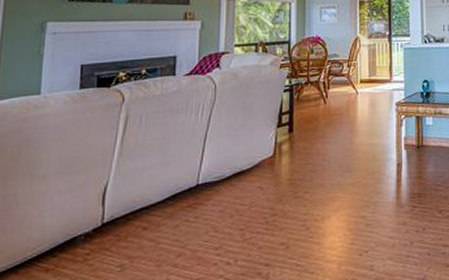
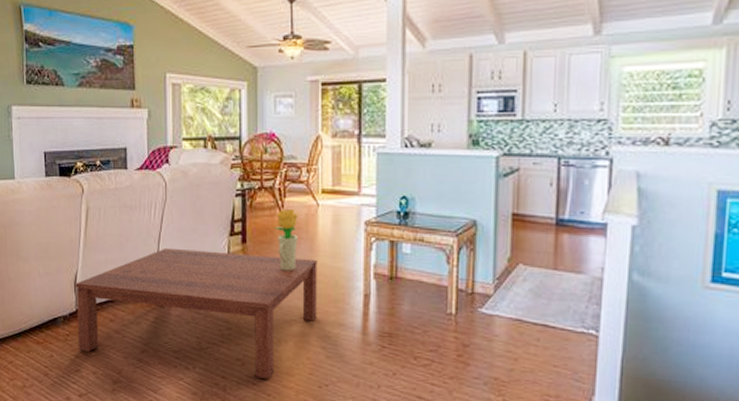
coffee table: none [101,139,358,269] -> present [75,247,318,379]
potted flower: none [319,97,342,153] -> present [275,208,301,271]

